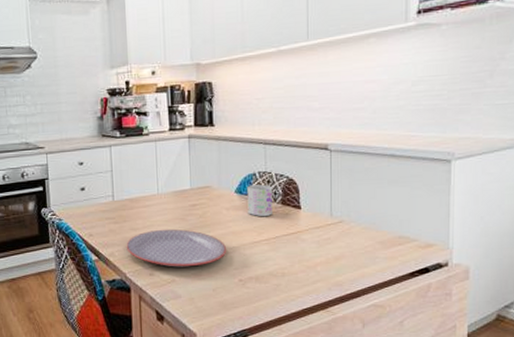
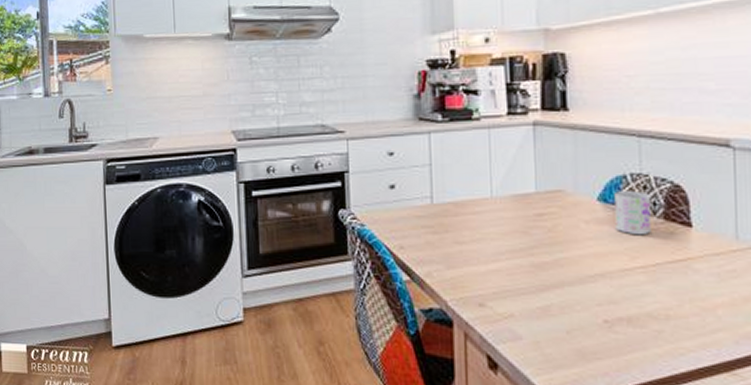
plate: present [126,229,227,267] -> none [448,244,587,298]

